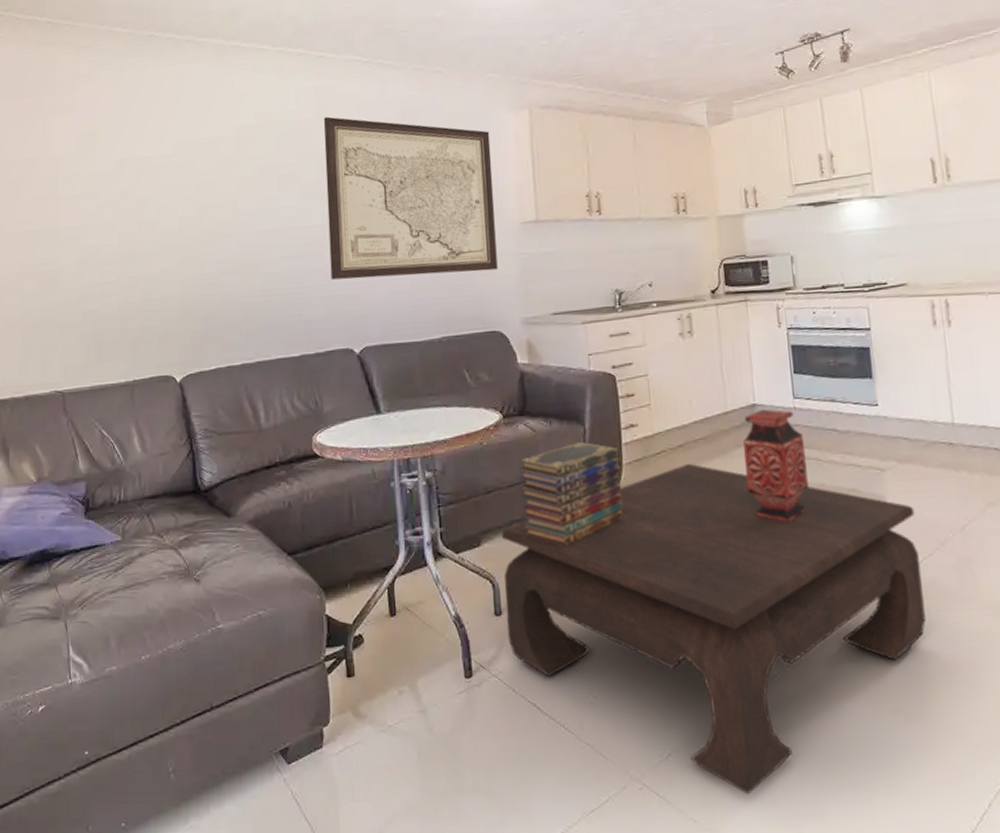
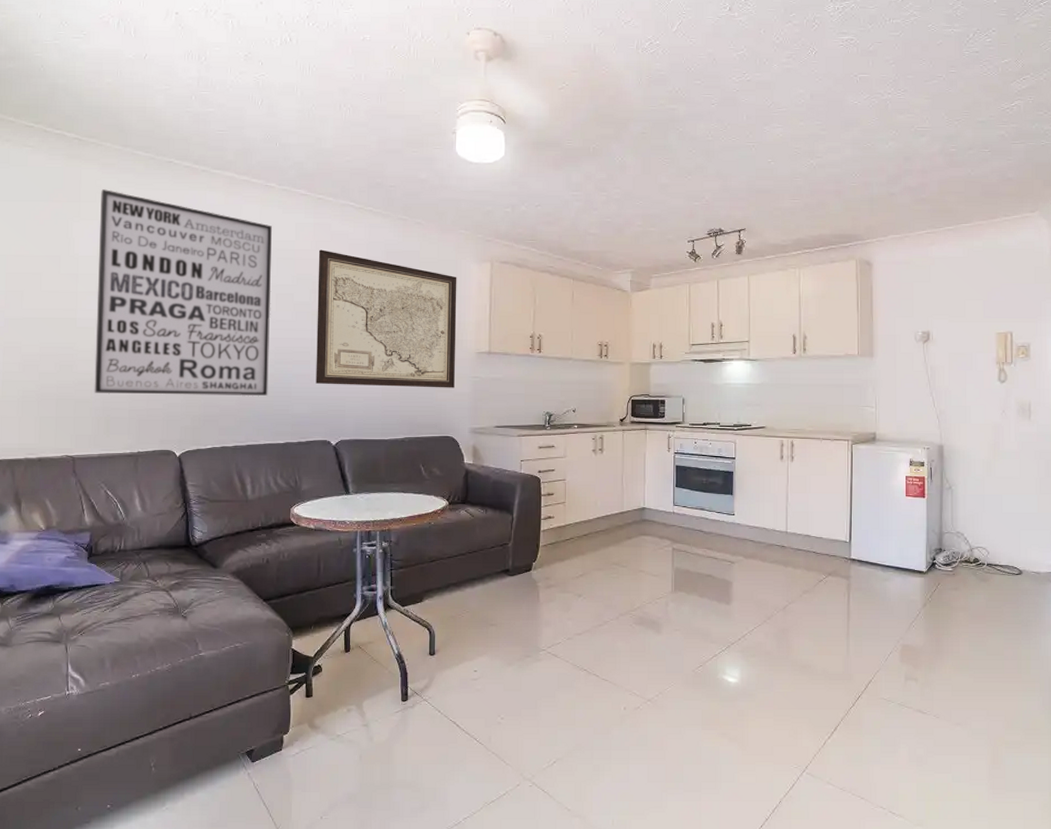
wall art: none [78,75,277,314] -> present [94,188,272,397]
coffee table: present [502,463,926,795] -> none [438,548,752,792]
book stack: present [519,441,623,547] -> none [456,526,538,606]
vase: present [743,409,808,522] -> none [632,512,679,596]

